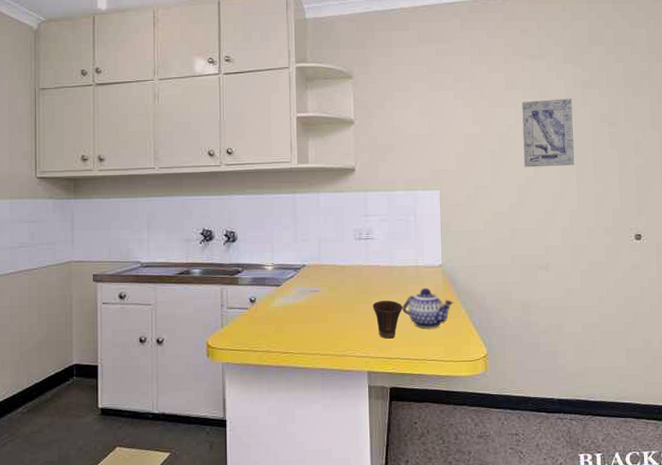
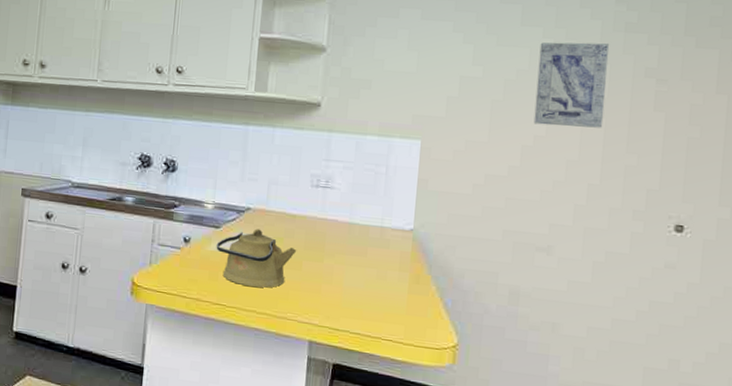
kettle: none [279,282,349,333] -> present [216,228,297,288]
cup: present [373,300,402,339] -> none [323,261,359,307]
teapot: present [401,287,454,329] -> none [357,253,423,303]

